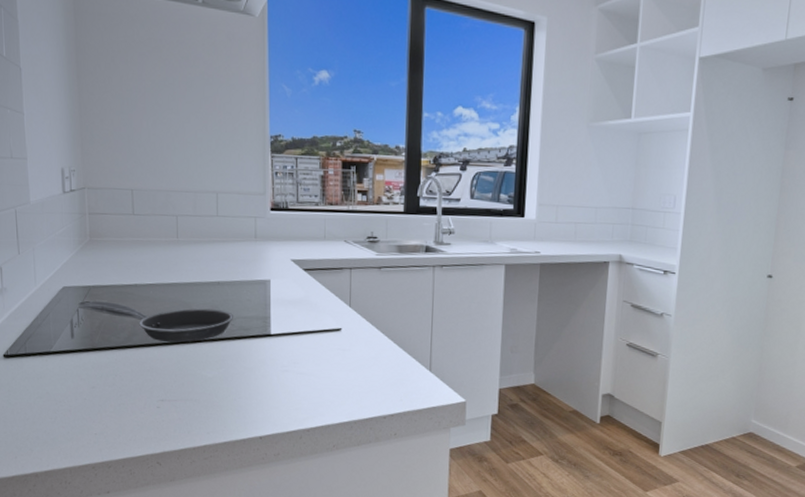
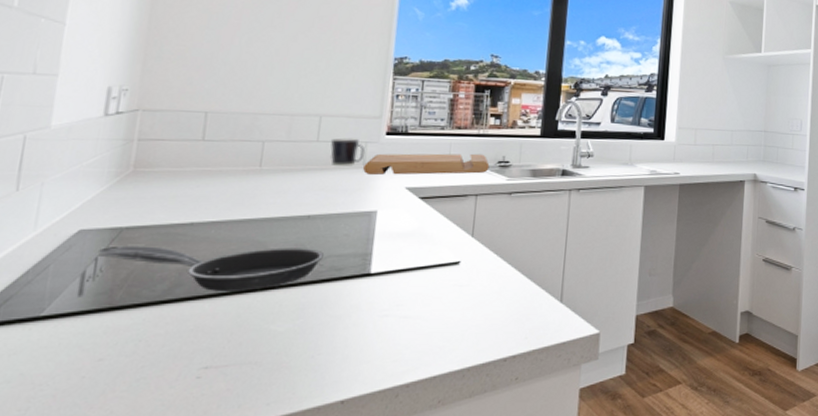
mug: none [227,213,256,240] -> present [329,137,366,167]
cutting board: none [256,228,360,249] -> present [363,153,490,176]

